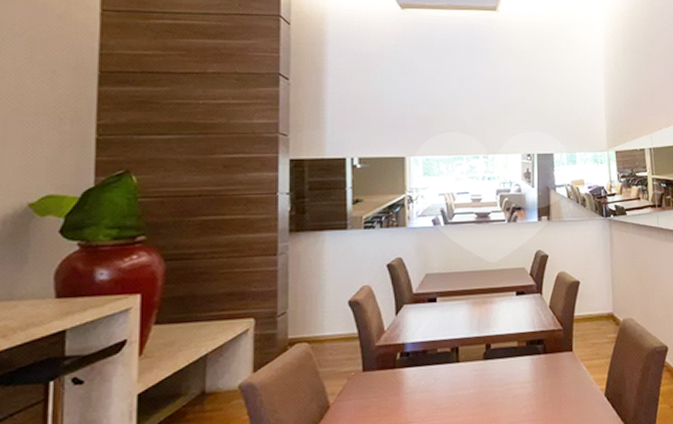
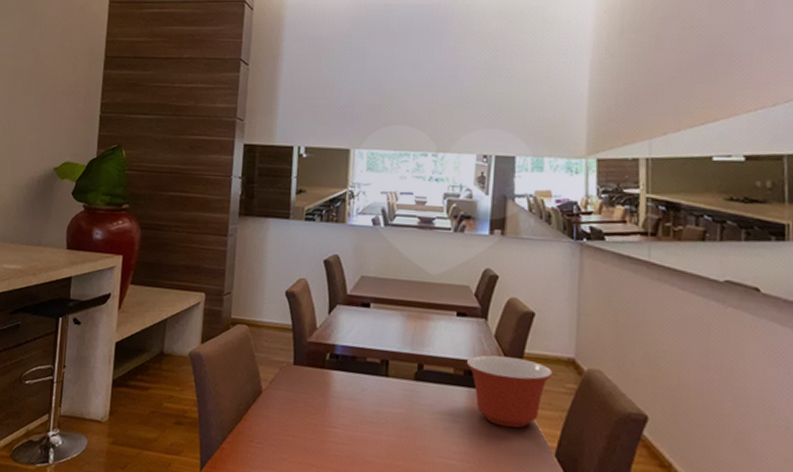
mixing bowl: none [527,321,598,382] -> present [466,355,553,429]

